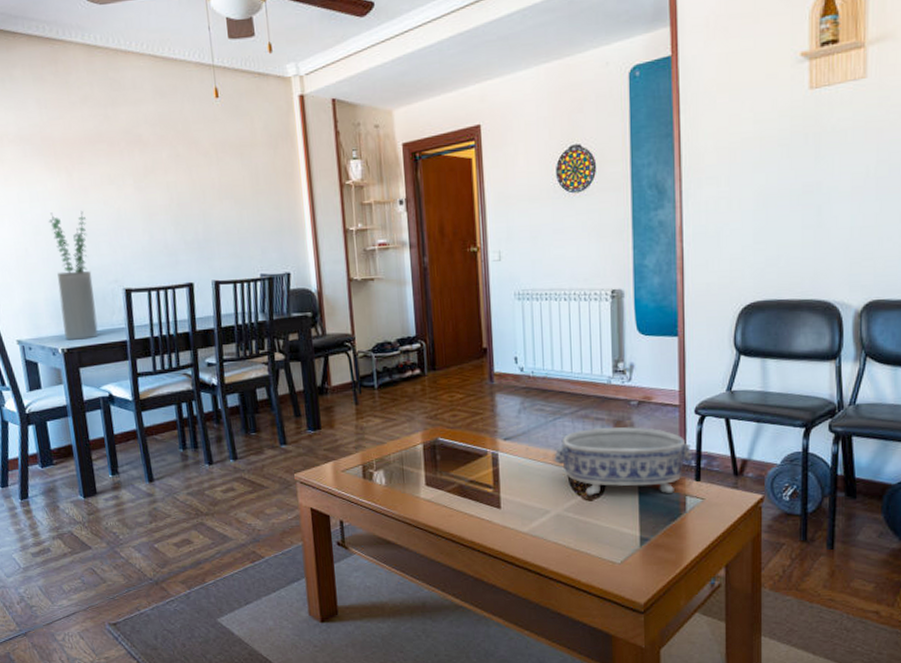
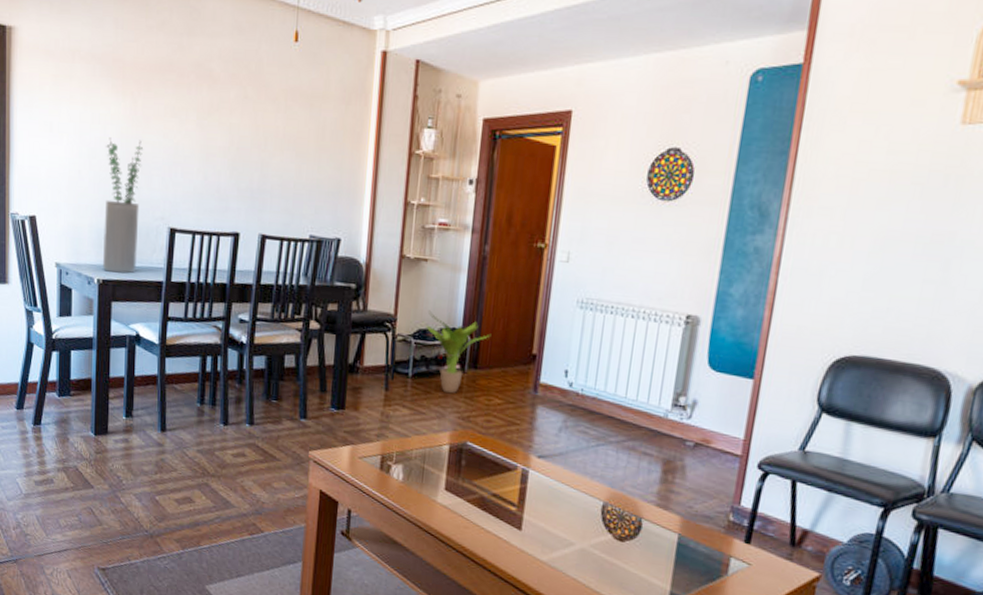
potted plant: none [383,324,444,398] -> present [426,310,492,394]
decorative bowl: present [554,427,693,496] -> none [589,462,747,552]

